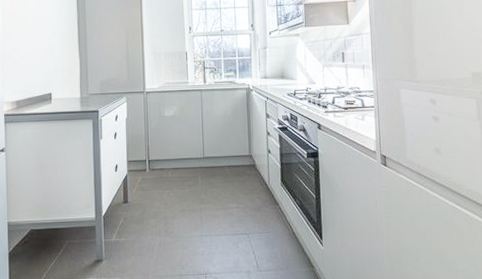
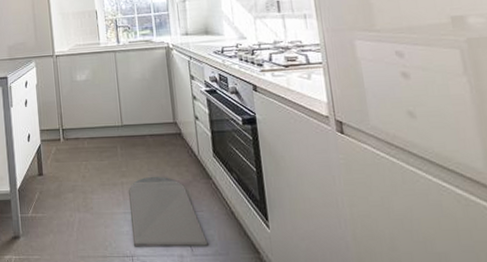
door mat: none [206,202,272,266] -> present [129,176,208,247]

